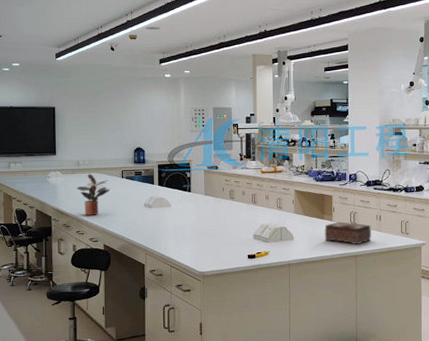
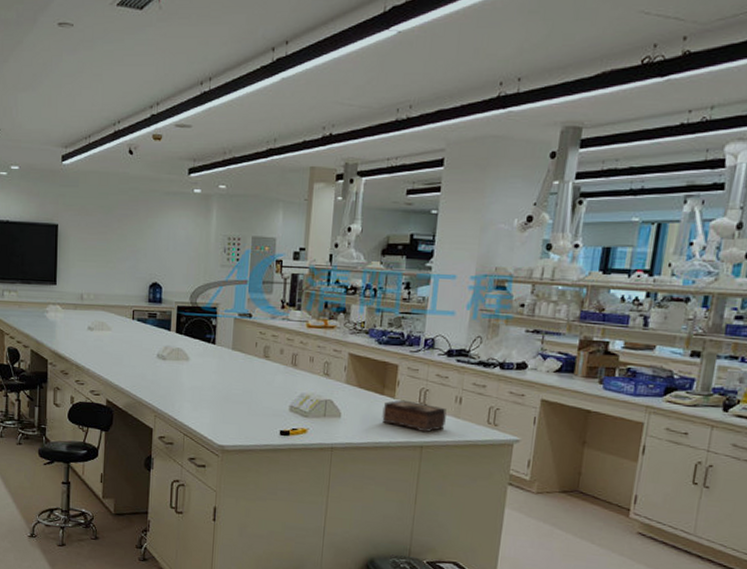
potted plant: present [77,174,111,216] -> none [78,311,118,364]

